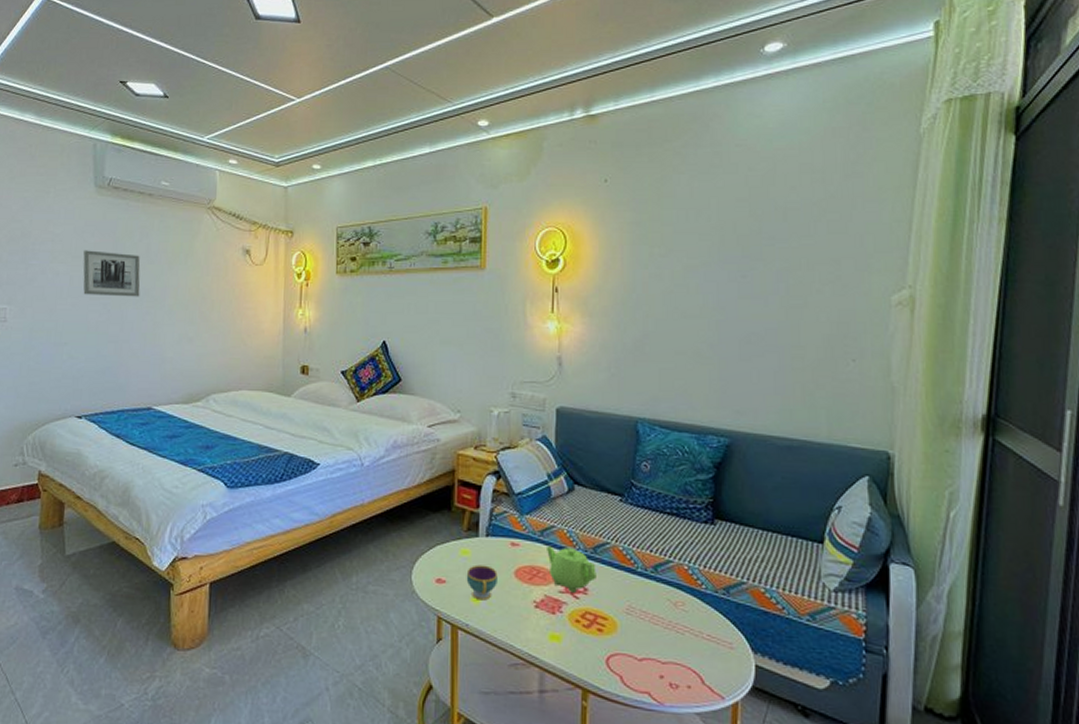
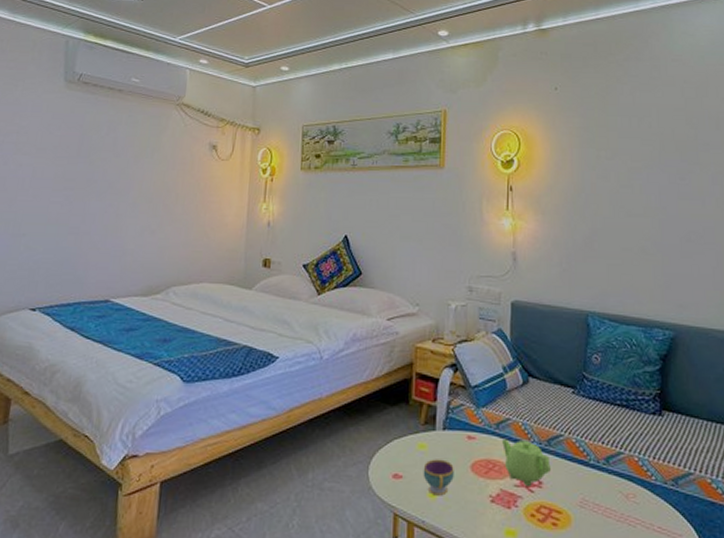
wall art: present [83,250,141,297] -> none [45,142,106,189]

